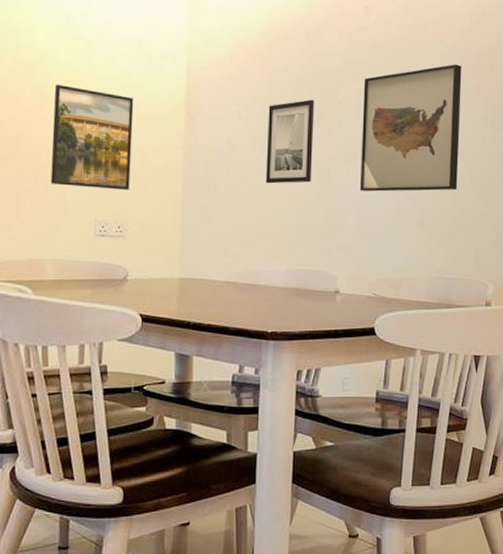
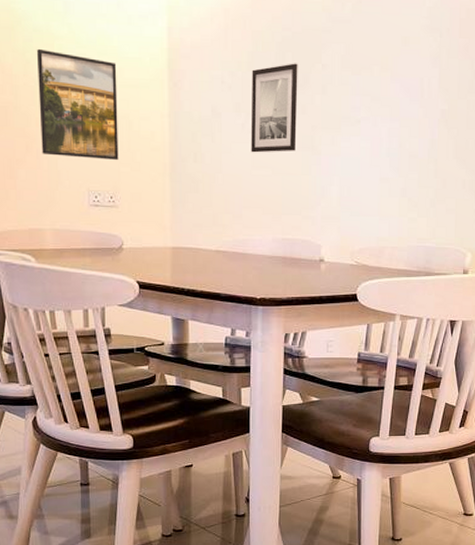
wall art: present [359,64,462,192] -> none [343,22,450,161]

